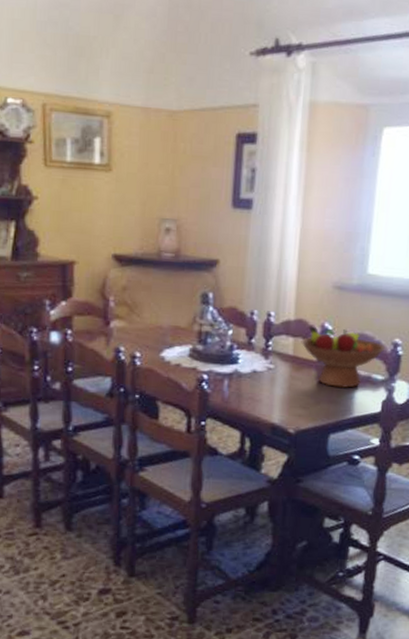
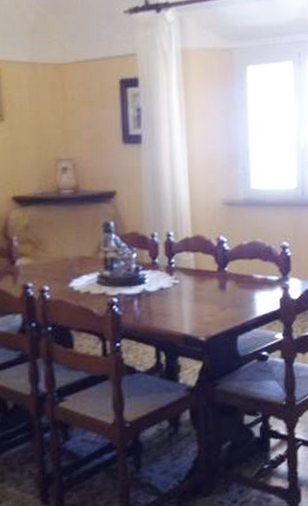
fruit bowl: present [301,326,386,389] -> none [200,240,276,293]

